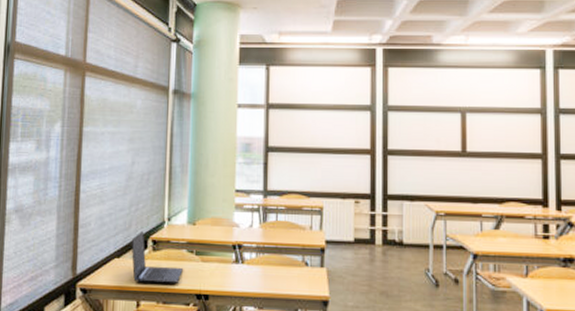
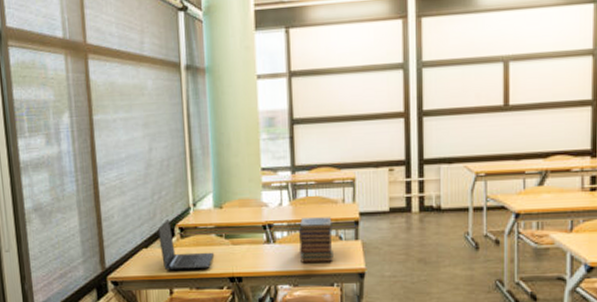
book stack: none [265,241,299,287] -> present [298,217,333,263]

